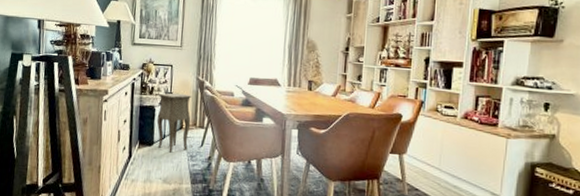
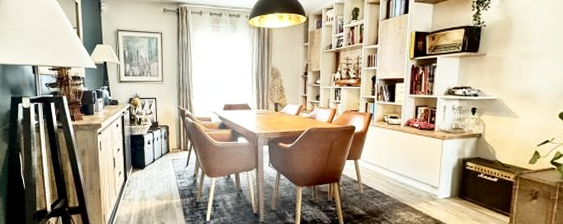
side table: present [157,93,193,153] -> none [145,122,179,174]

